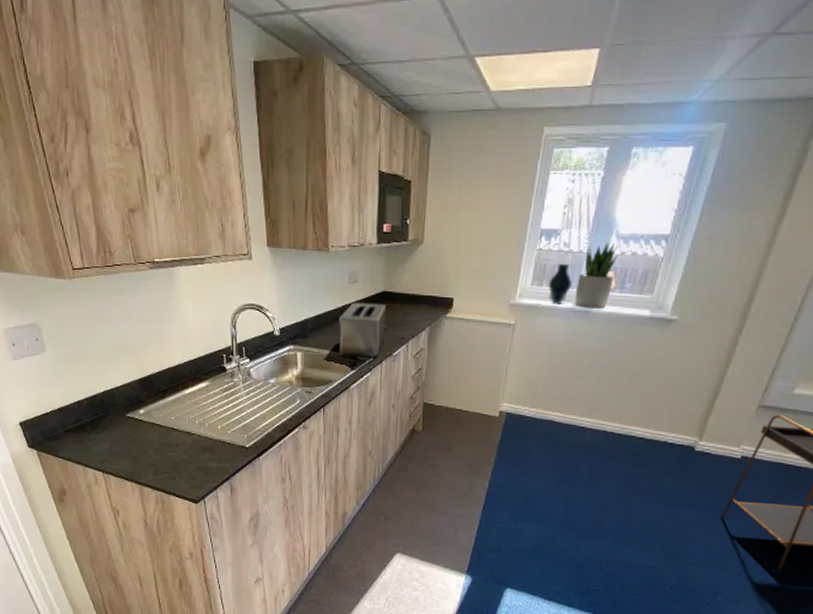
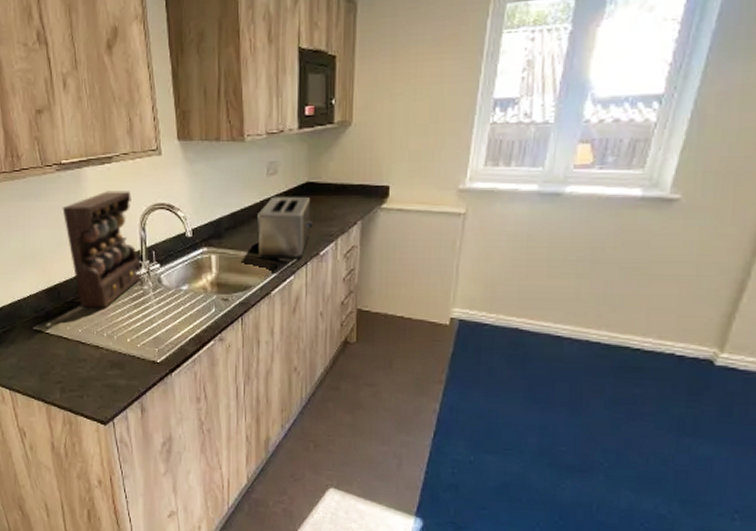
spice rack: none [155,290,232,398] -> present [62,191,141,308]
vase: present [548,264,572,306] -> none [506,138,536,189]
planter: present [574,242,617,310] -> none [540,108,594,191]

